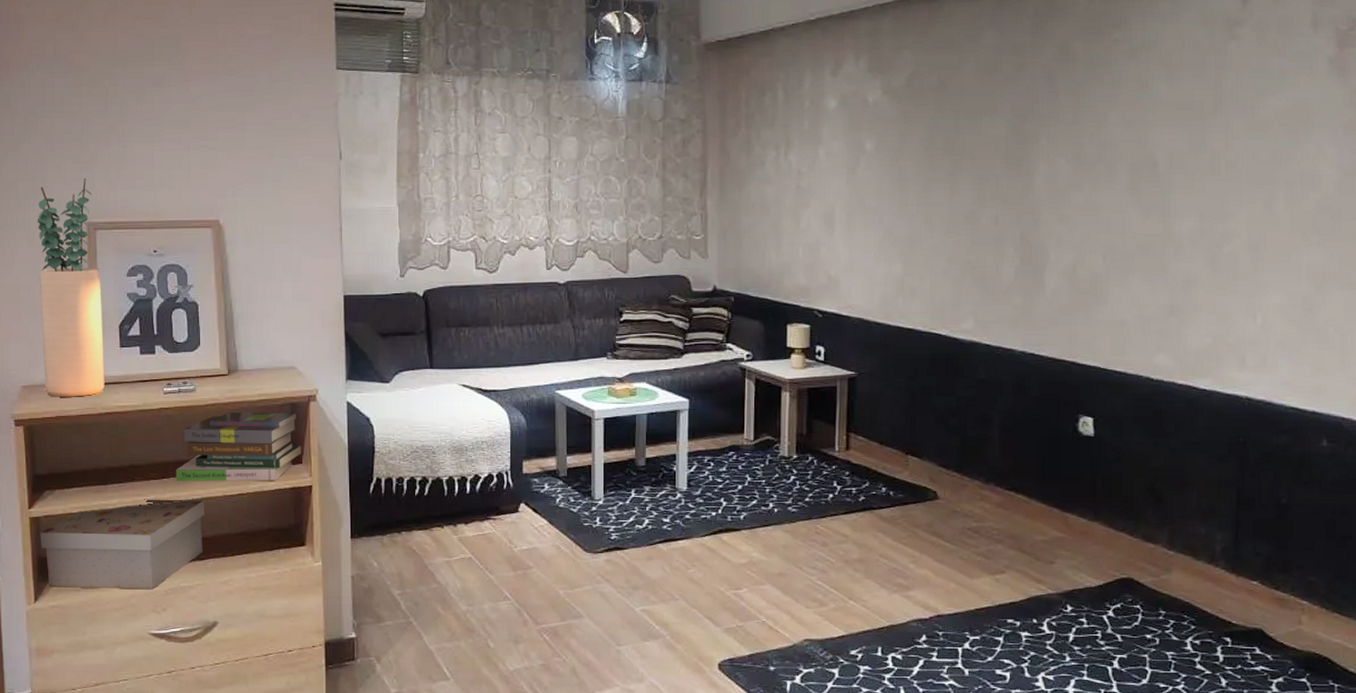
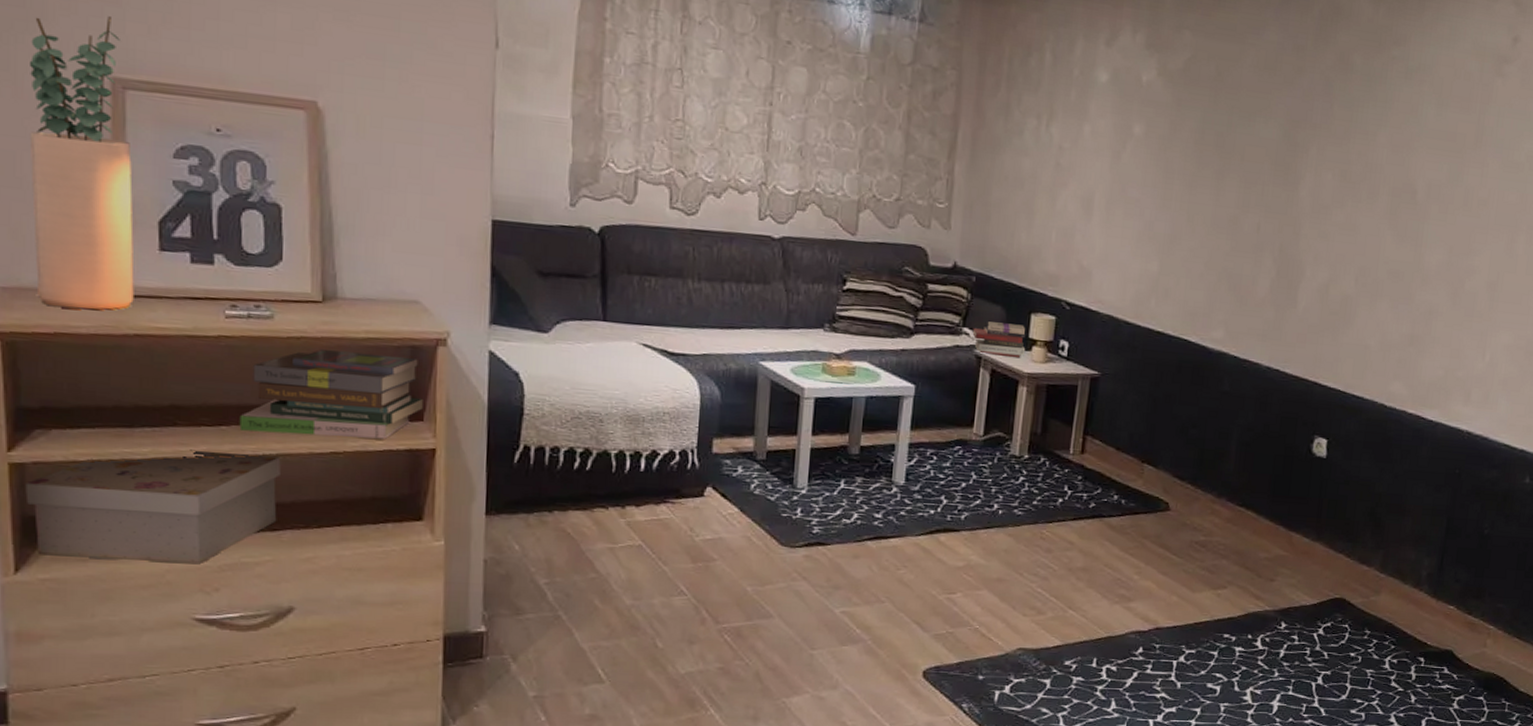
books: none [735,336,785,367] -> present [972,321,1026,358]

